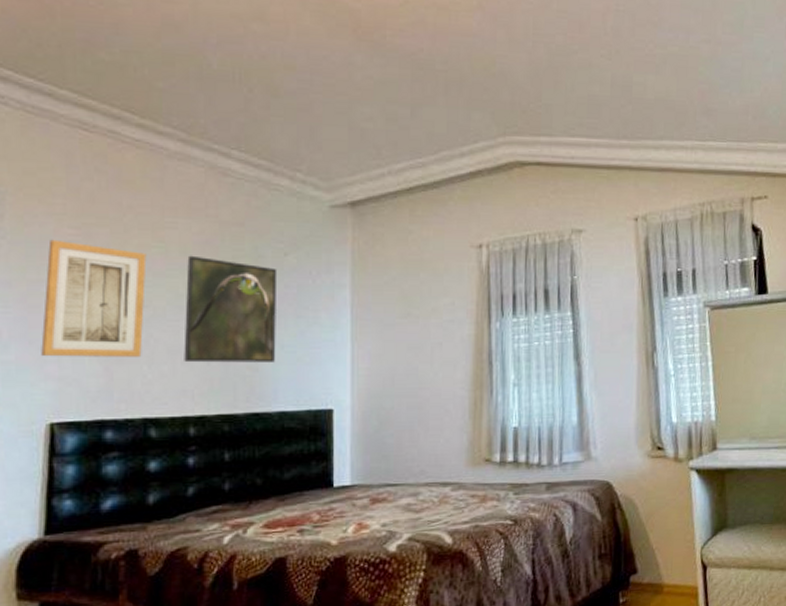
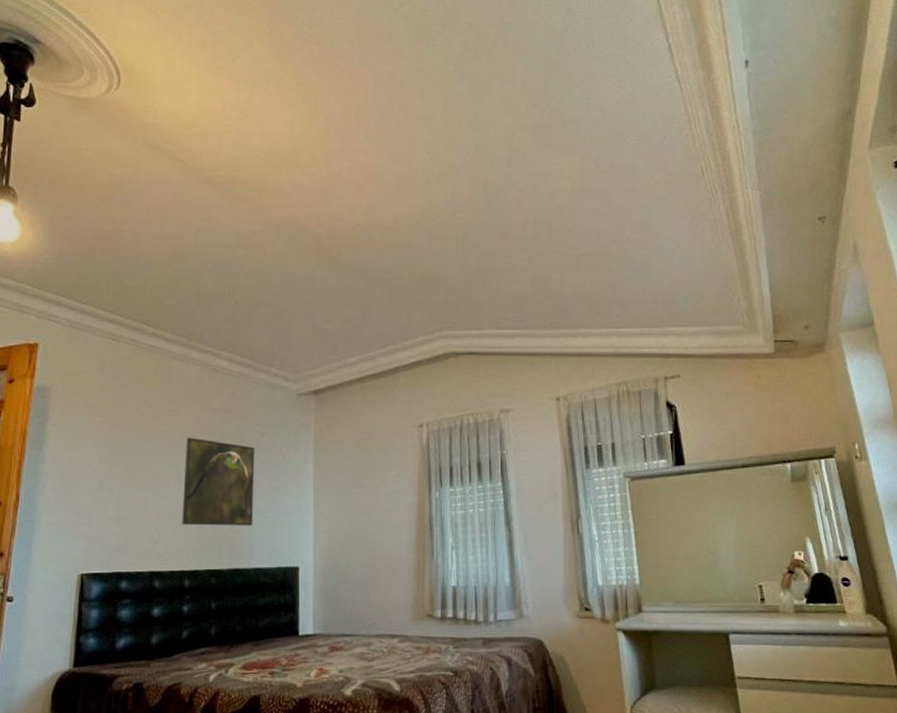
wall art: present [41,239,147,357] -> none [77,426,156,520]

